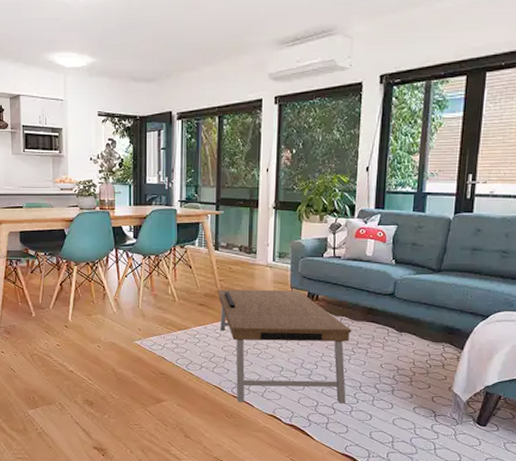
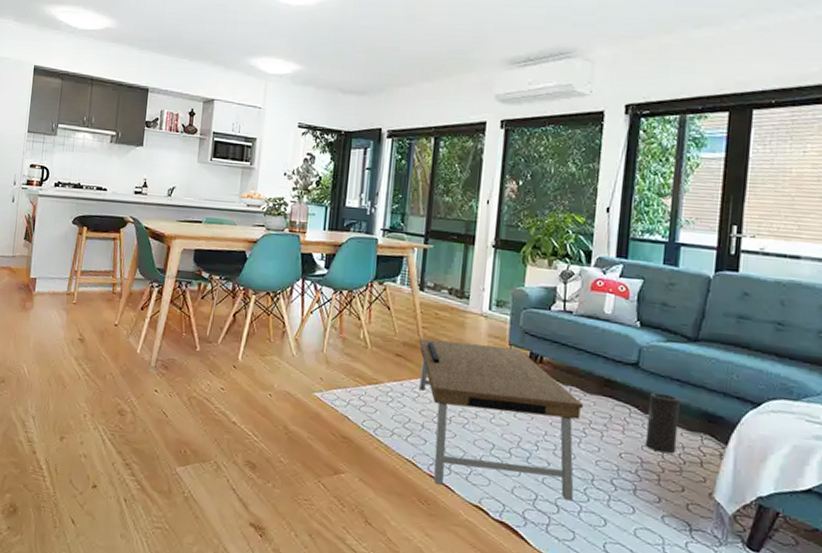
speaker: none [400,315,427,361] -> present [645,392,680,454]

